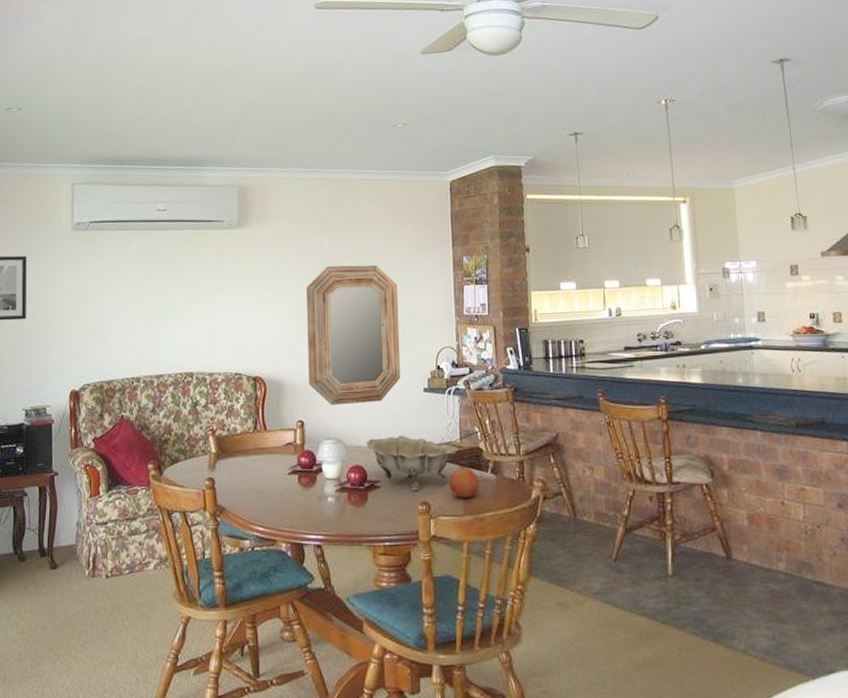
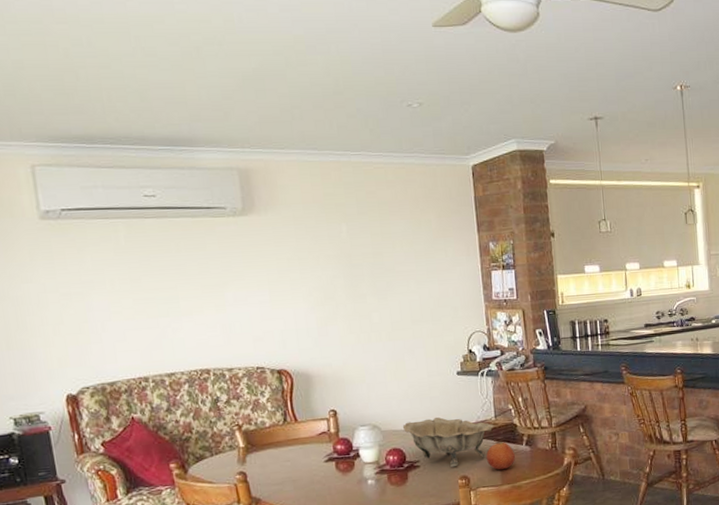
home mirror: present [306,265,401,405] -> none [327,252,434,393]

